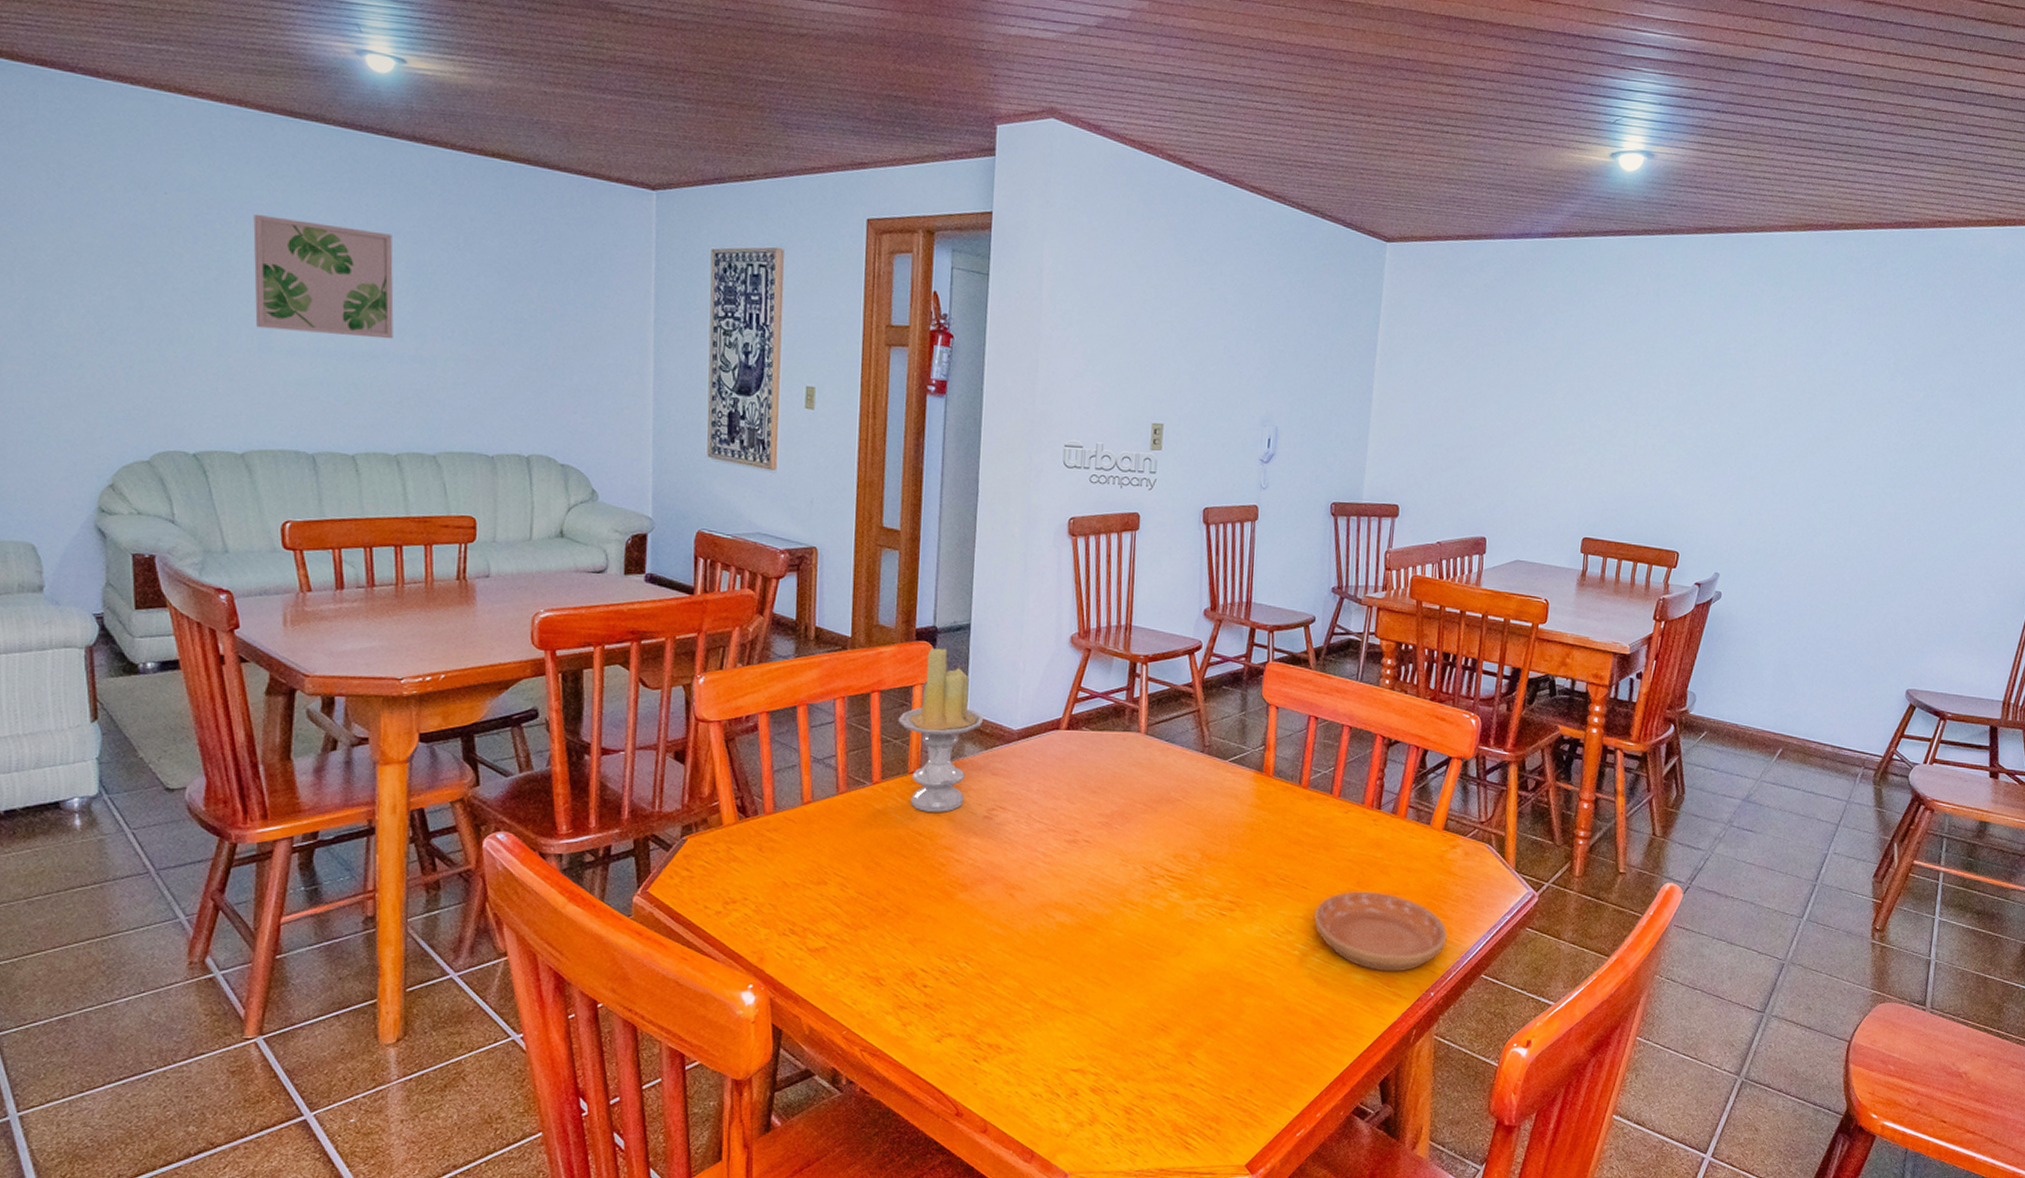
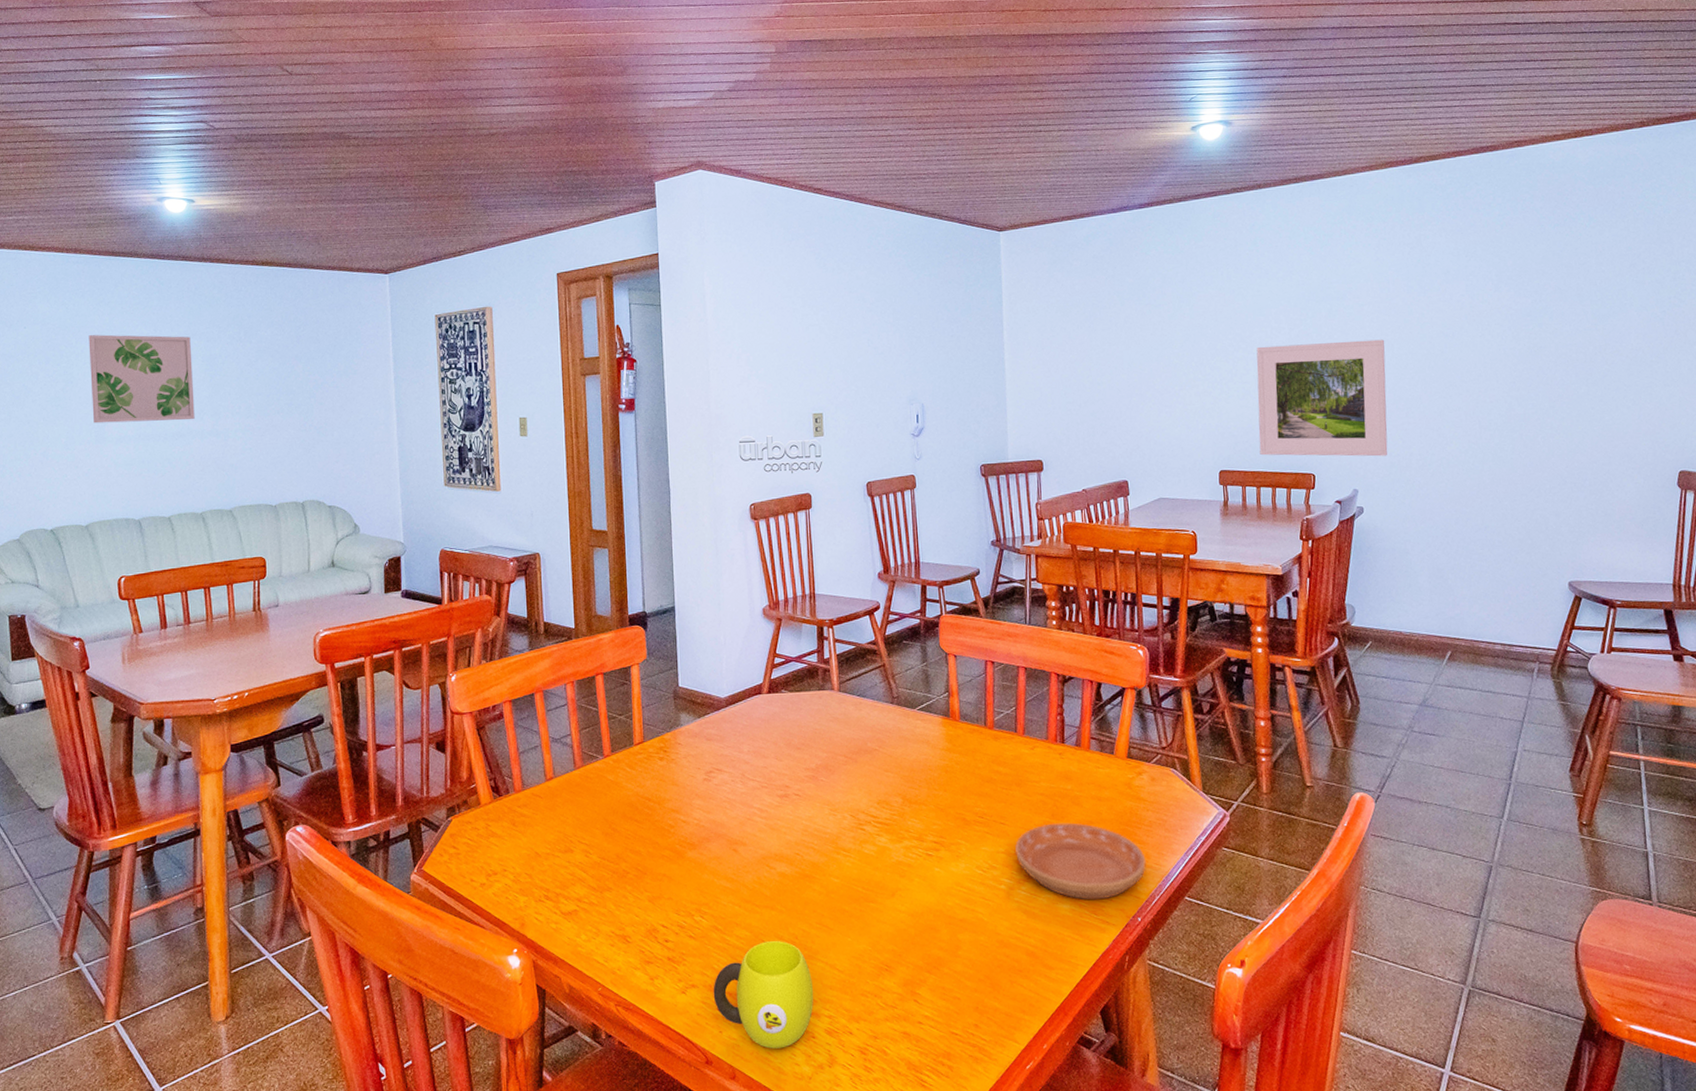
candle: present [898,647,984,812] -> none [620,630,695,779]
cup: none [971,993,1082,1104] -> present [713,941,814,1049]
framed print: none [1627,408,1773,542] -> present [1256,339,1388,457]

